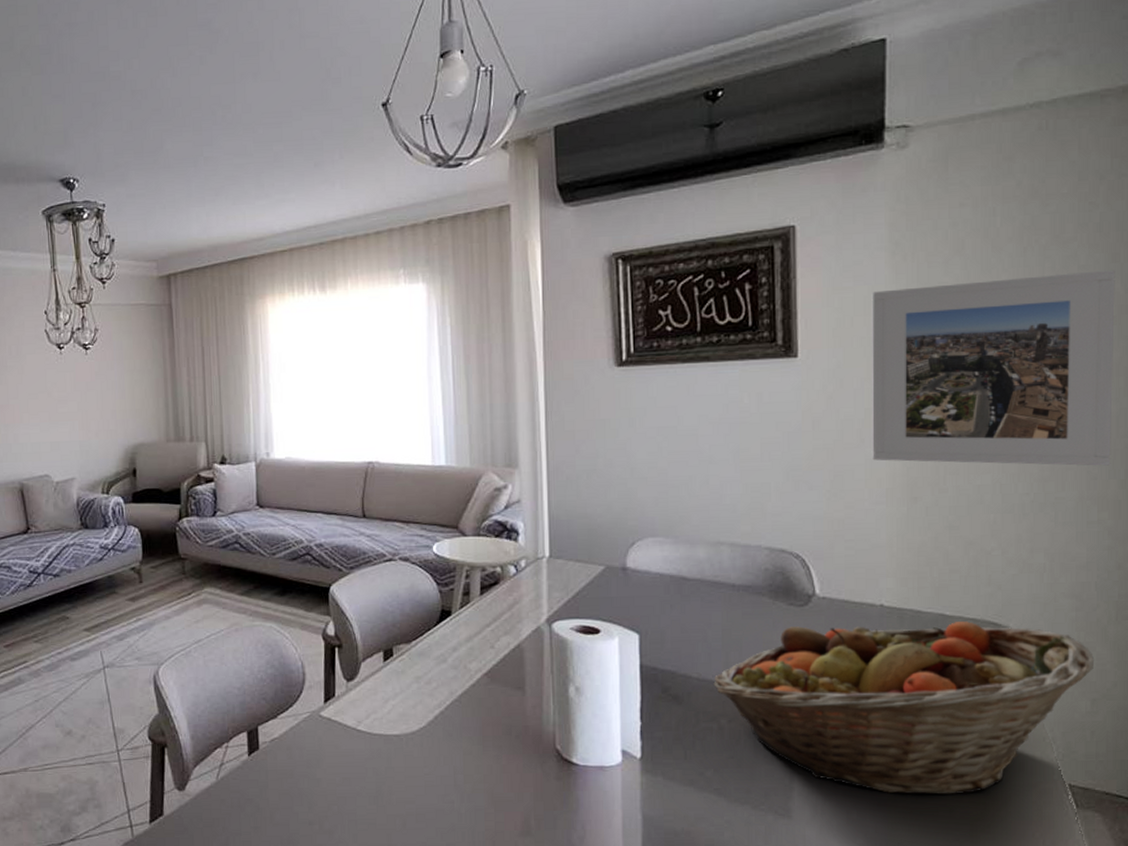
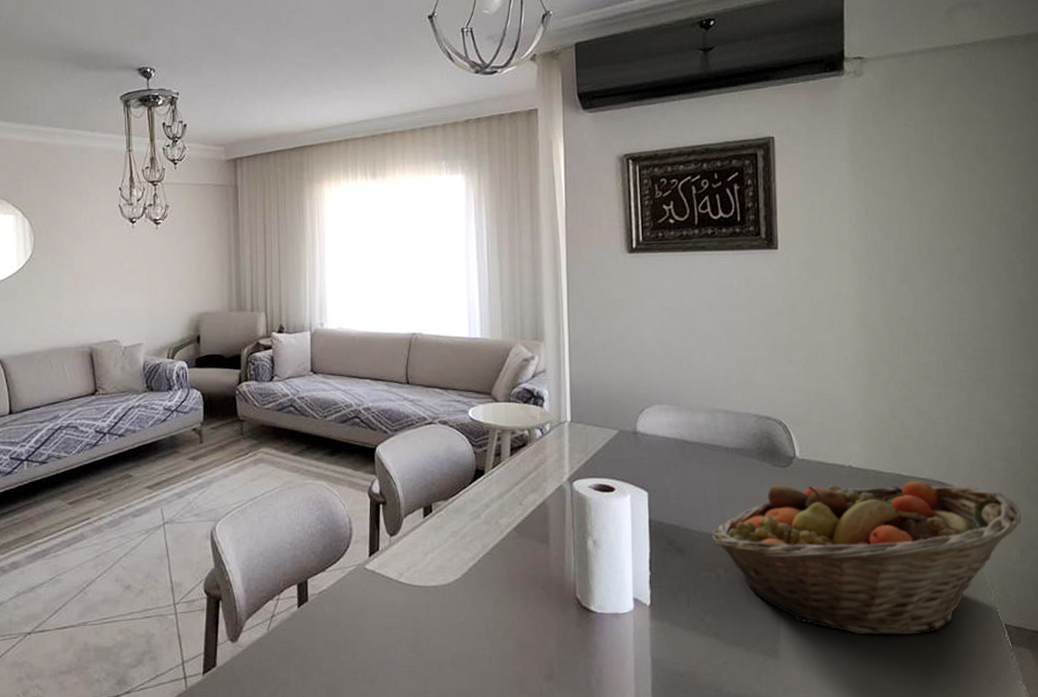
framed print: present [871,270,1115,466] -> none [837,184,1029,348]

